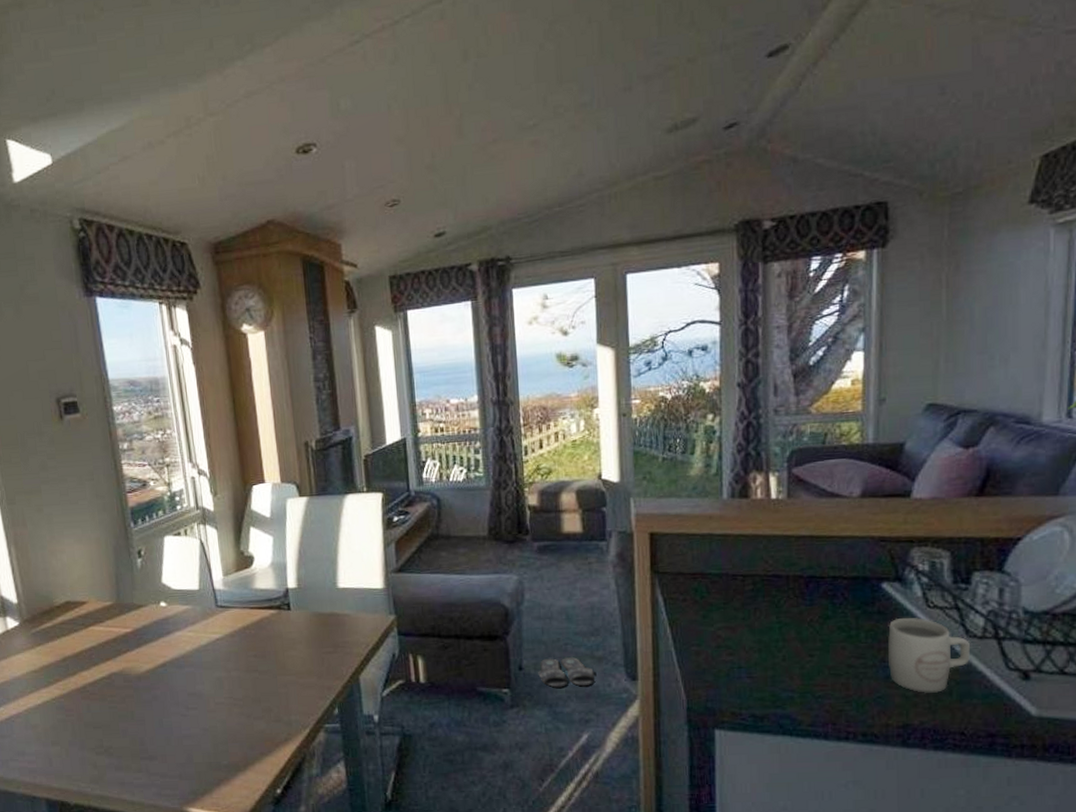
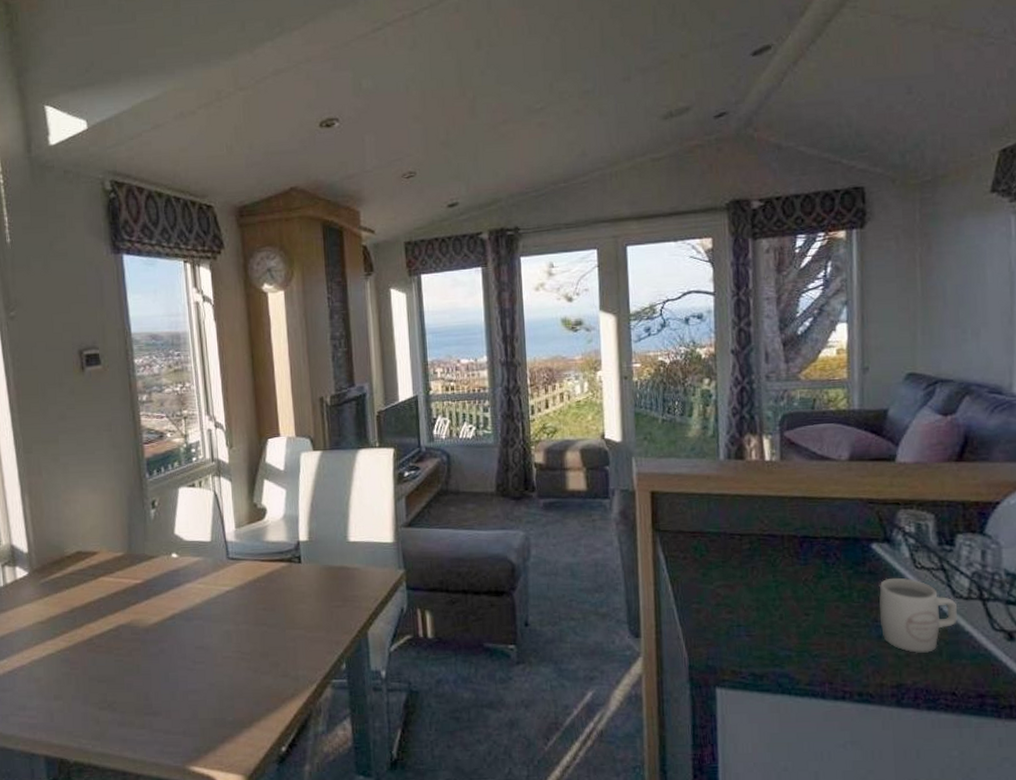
slippers: present [538,657,594,688] -> none [544,614,599,644]

